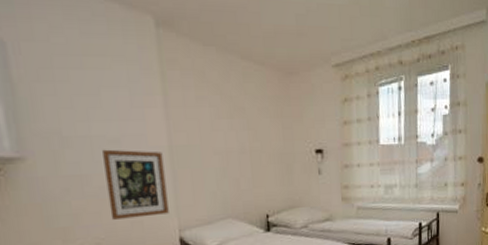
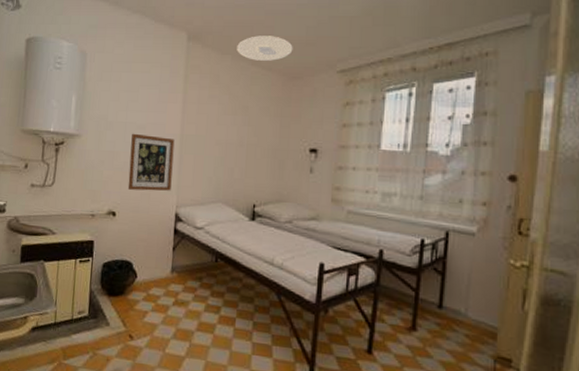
ceiling light: none [220,23,285,54] -> present [237,36,293,61]

